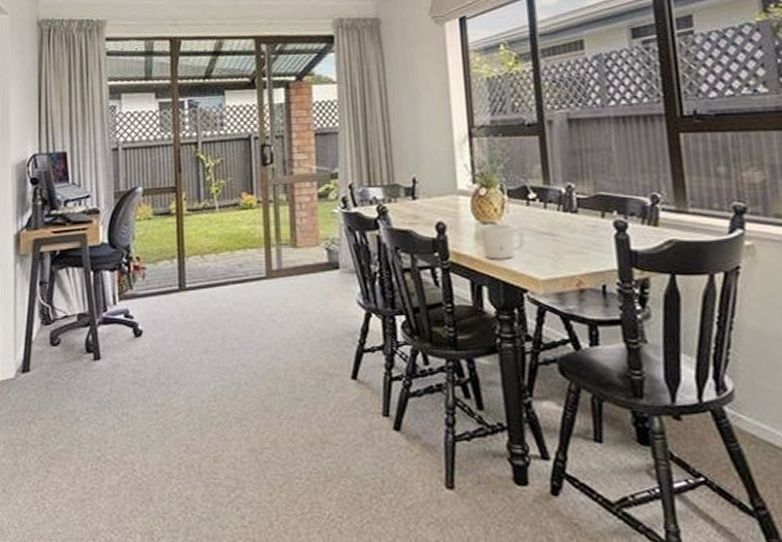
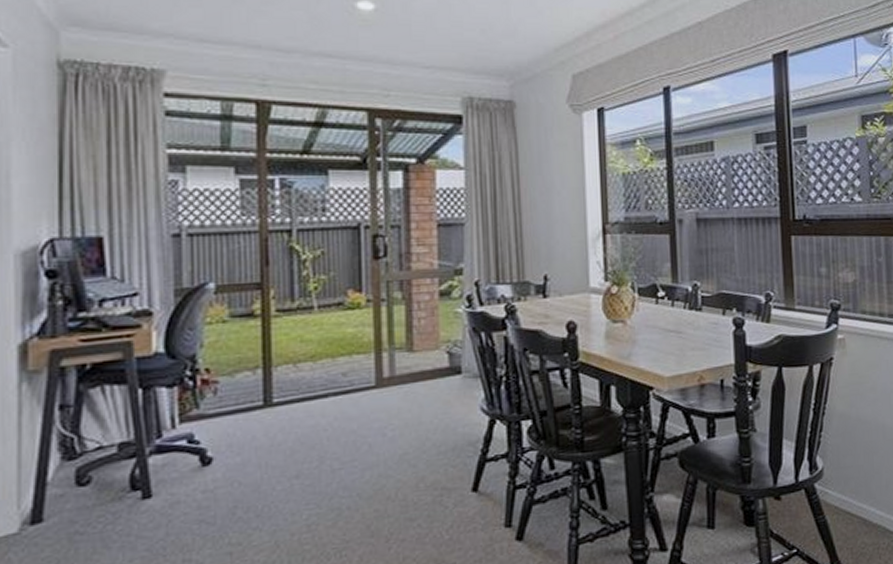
mug: present [481,224,524,260] -> none [611,322,652,359]

